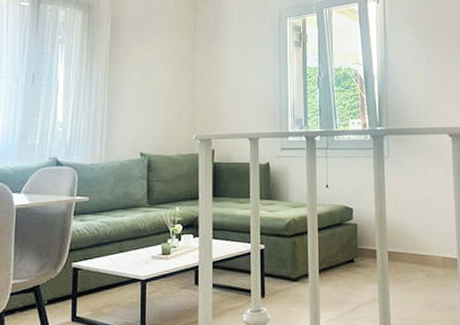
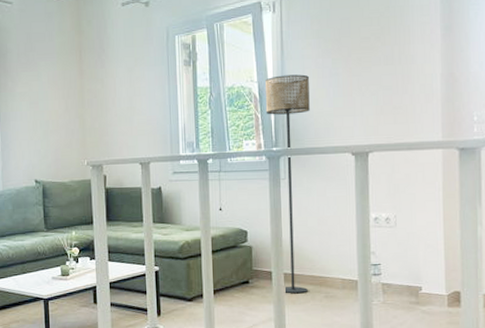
floor lamp: none [370,60,411,273] -> present [265,74,310,294]

